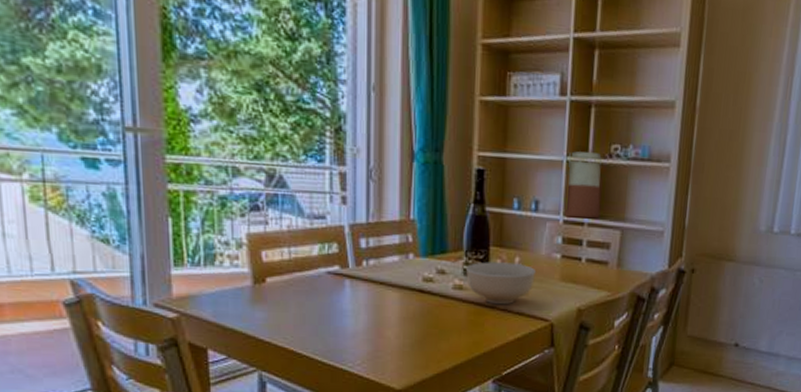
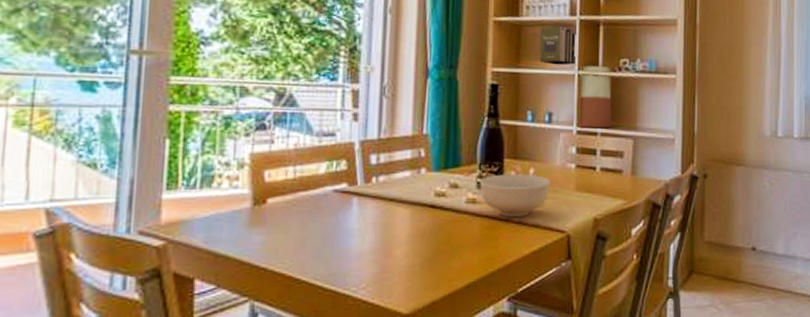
books: none [526,107,567,151] -> present [539,26,578,66]

